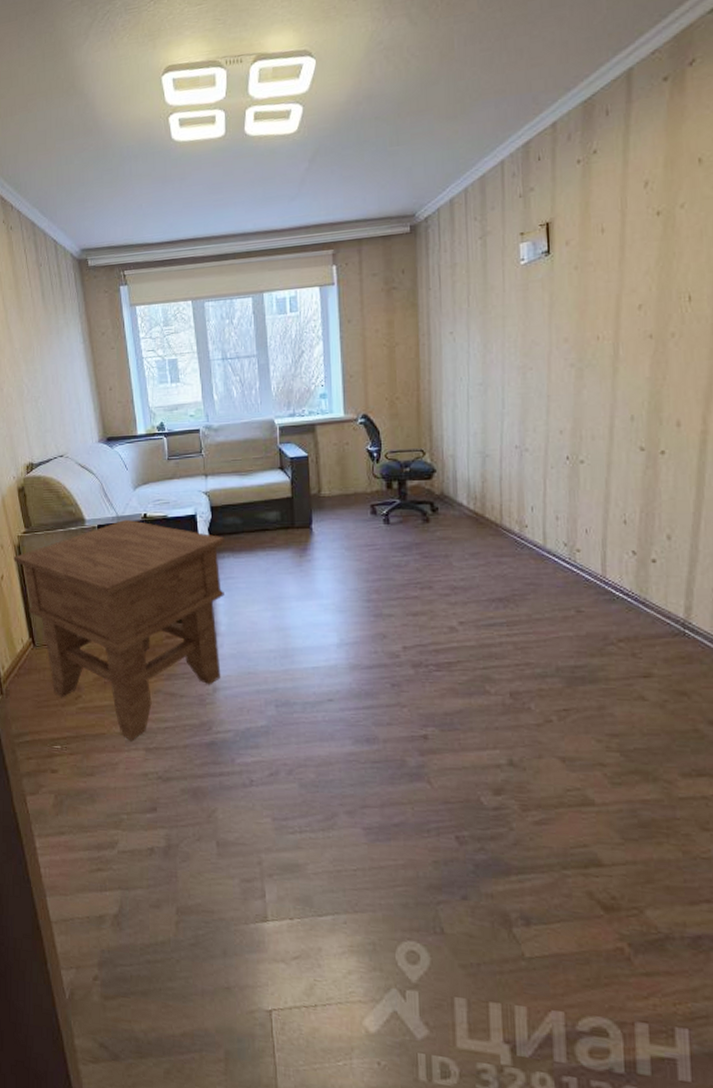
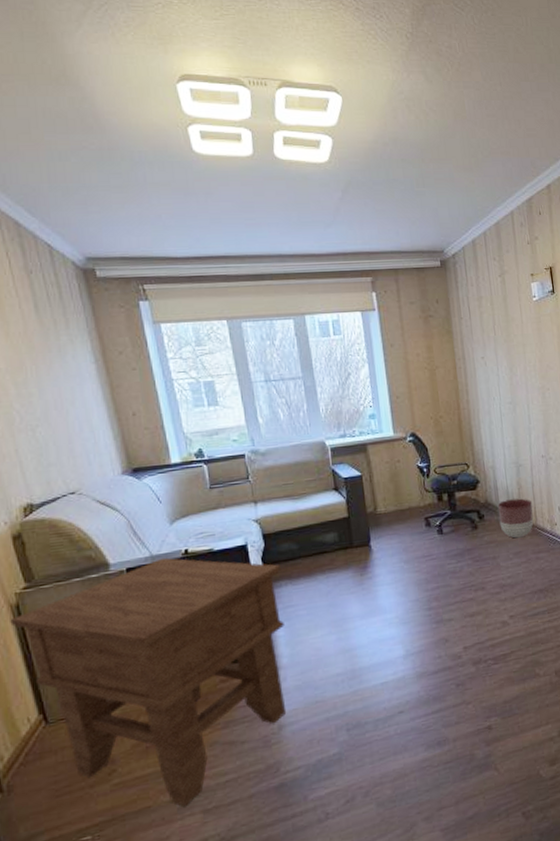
planter: none [455,493,499,537] -> present [497,498,534,538]

